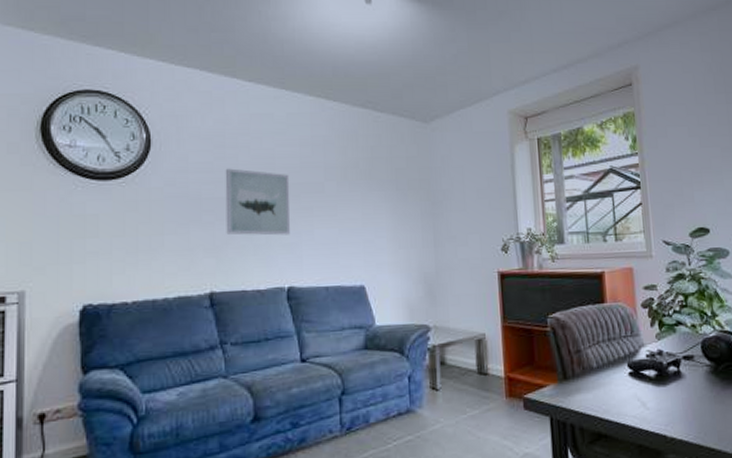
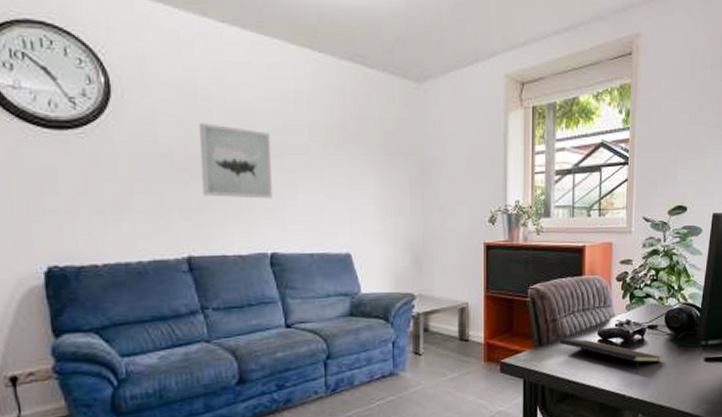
notepad: none [585,371,704,412] -> present [559,338,662,375]

